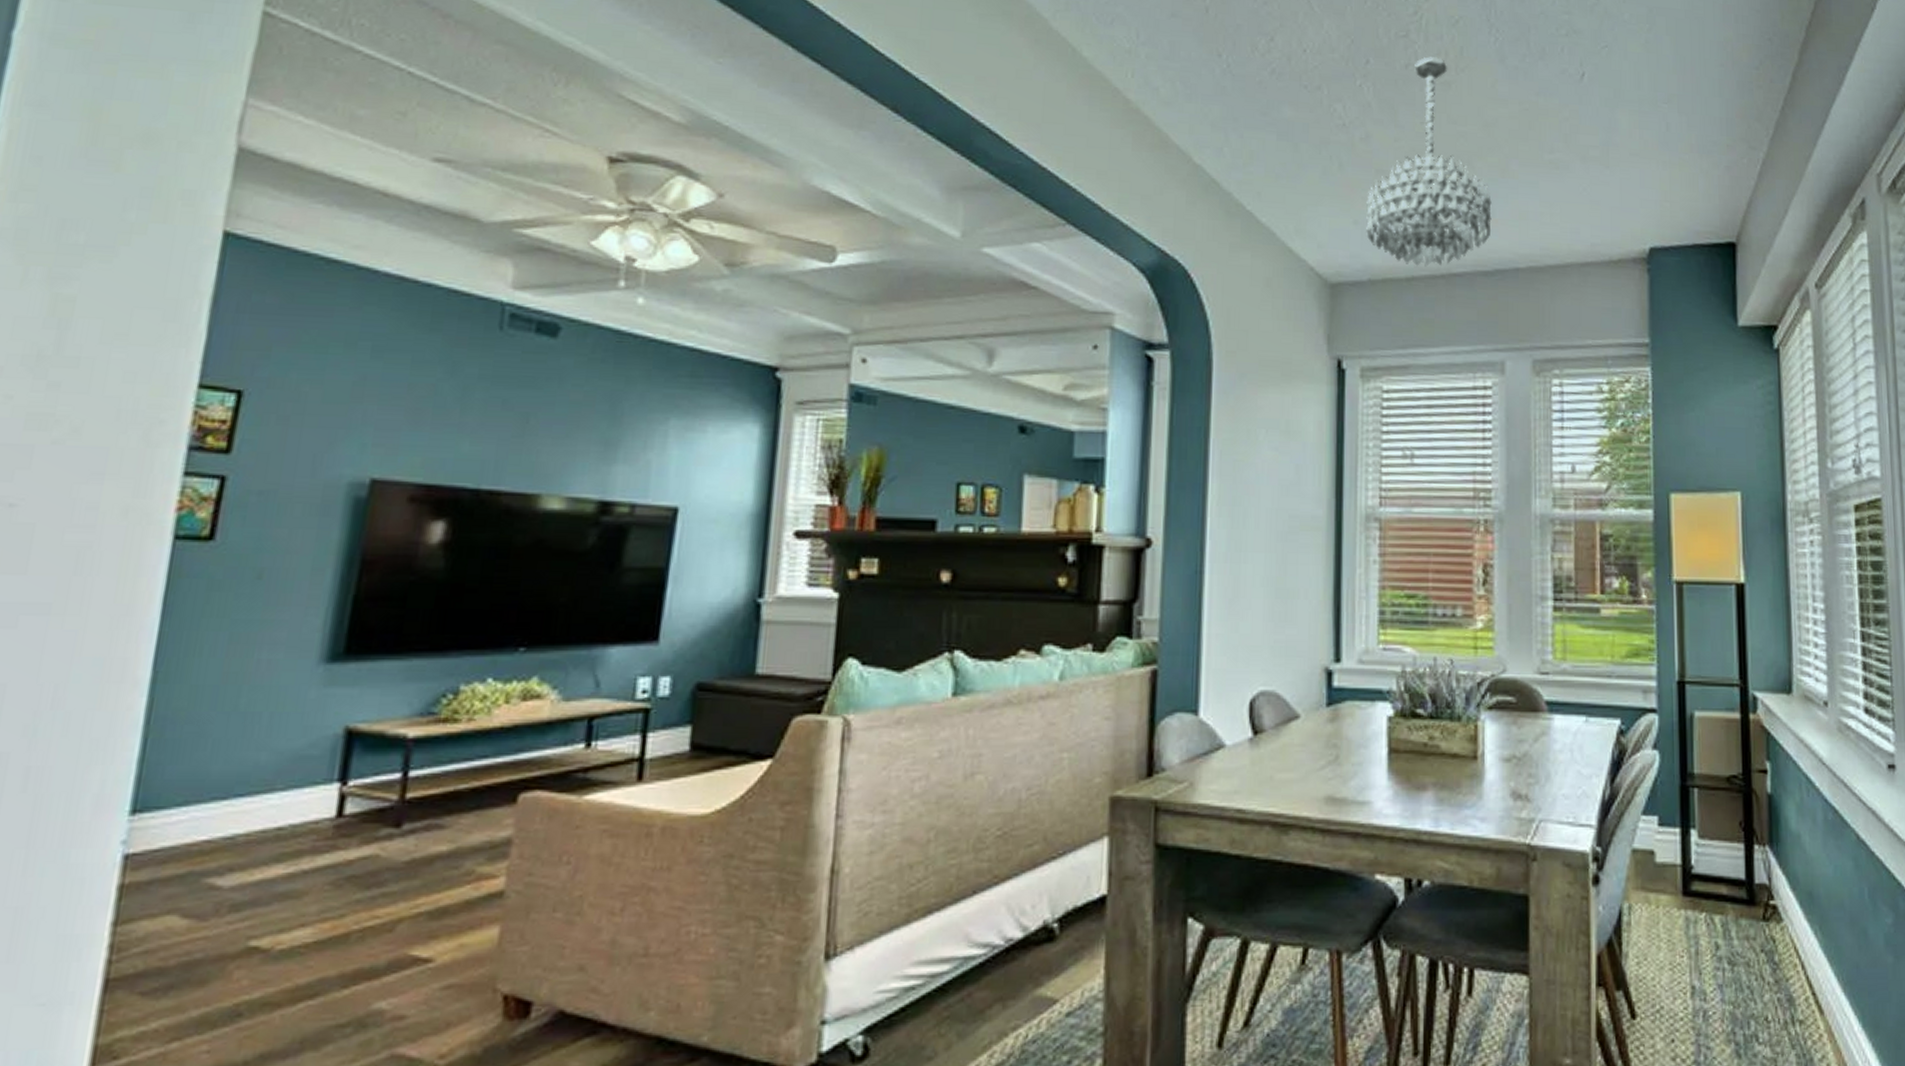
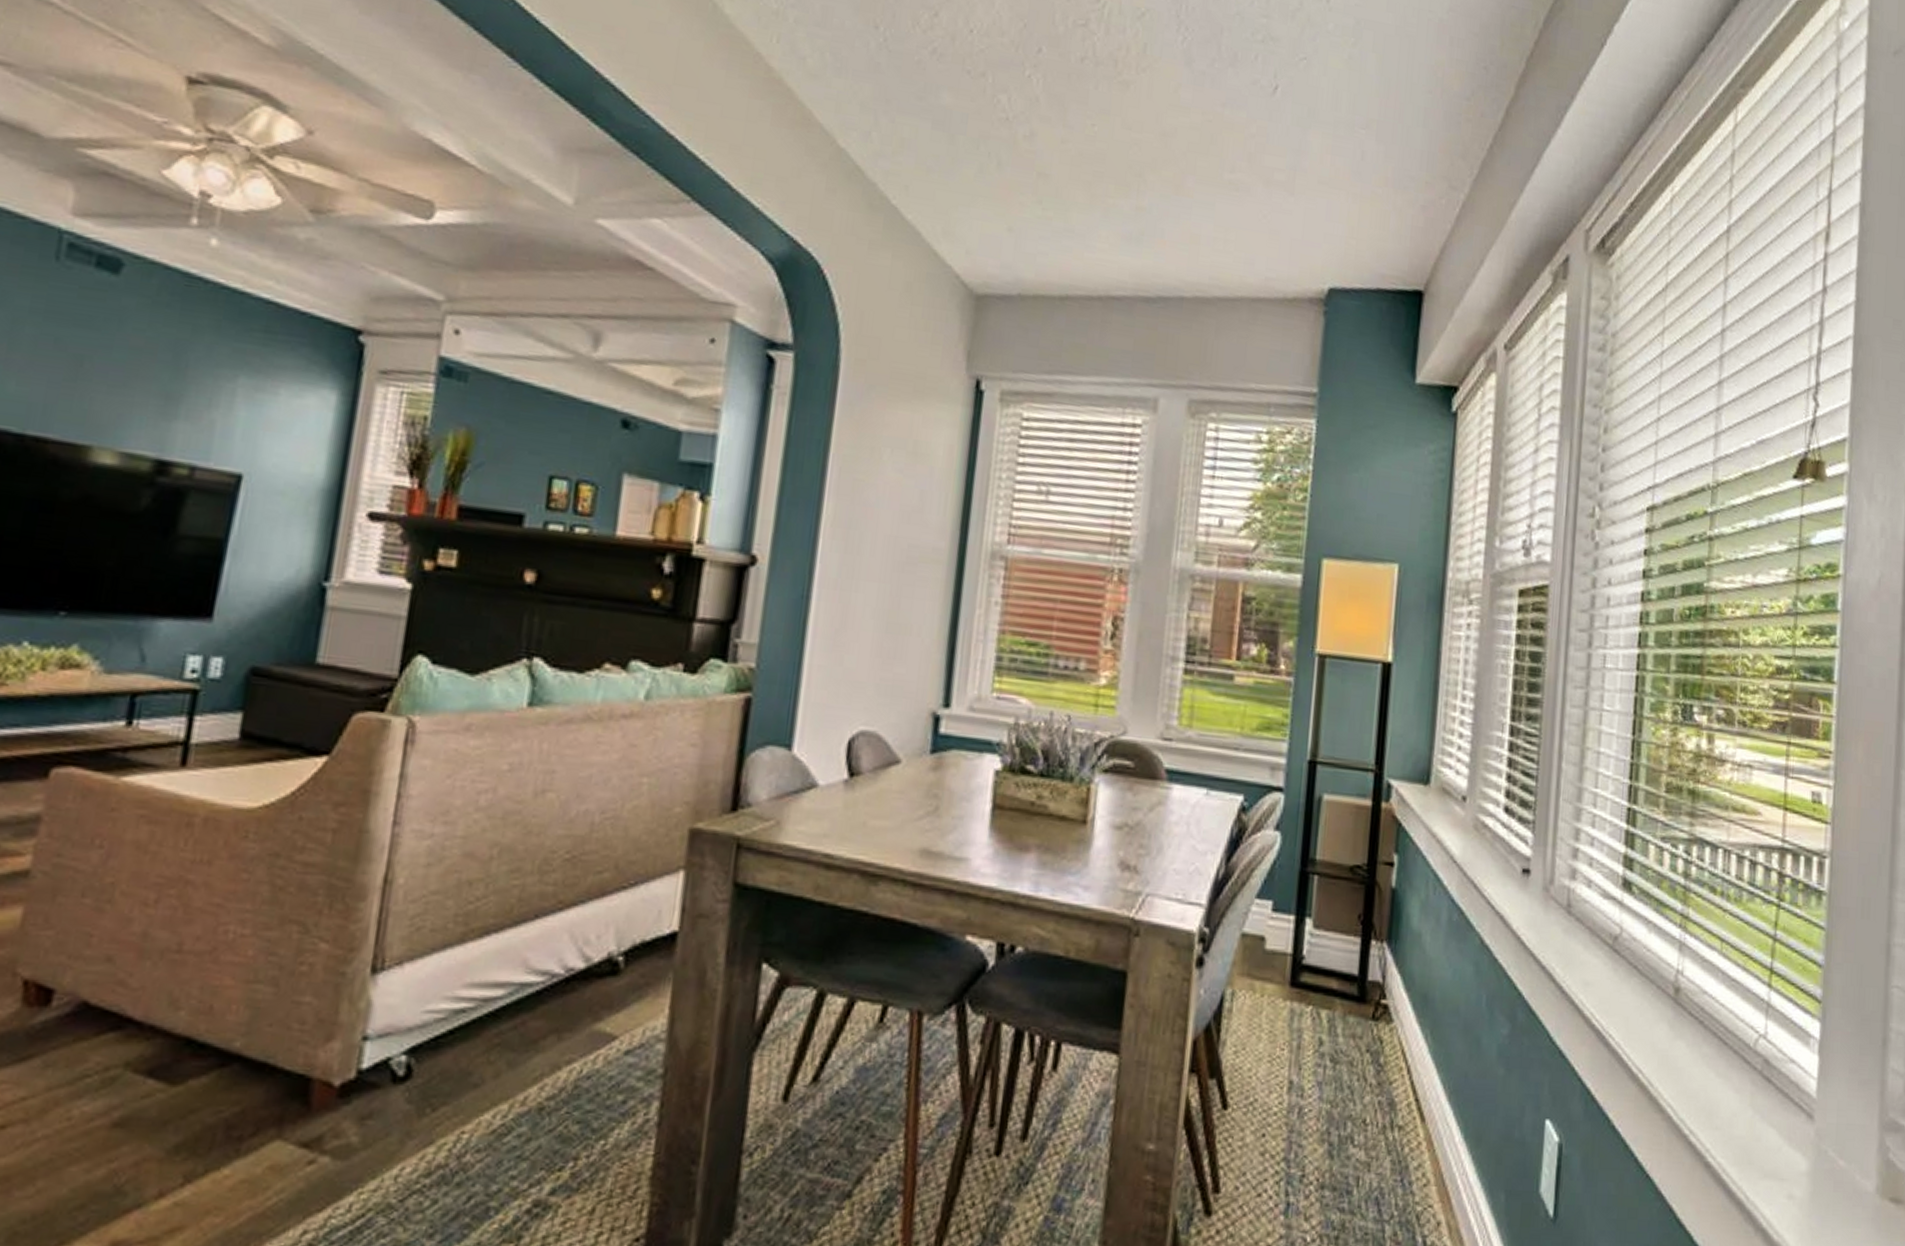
chandelier: present [1366,57,1492,267] -> none [1020,51,1162,286]

